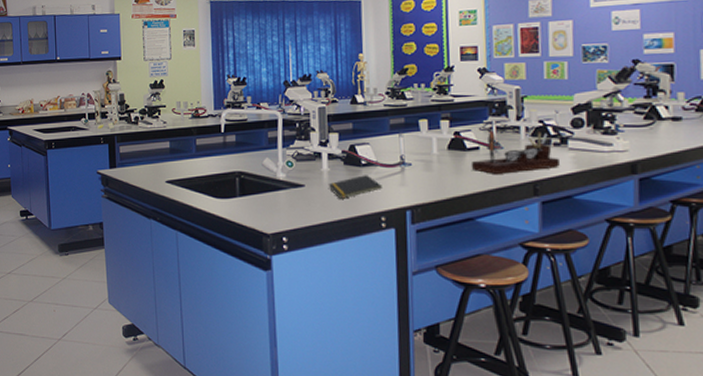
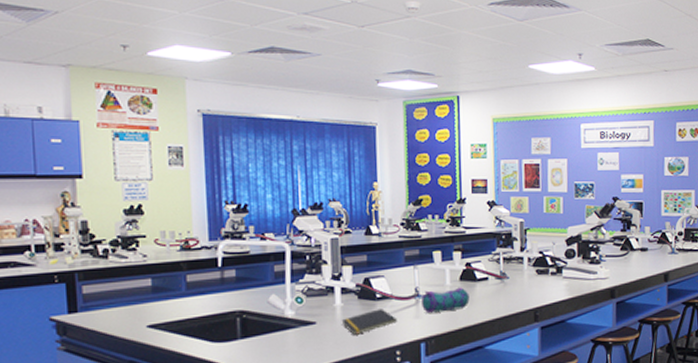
pencil case: none [406,156,459,181] -> present [420,287,470,313]
desk organizer: present [471,130,560,174] -> none [480,261,556,303]

